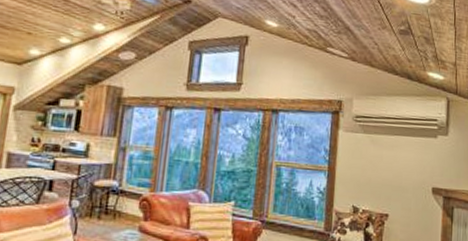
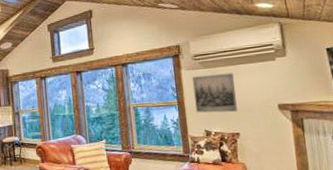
wall art: none [346,140,393,190] -> present [191,72,237,113]

